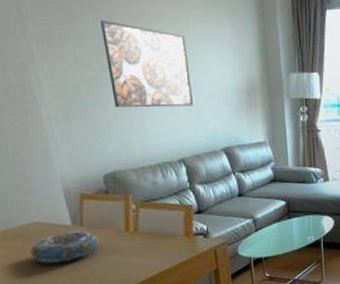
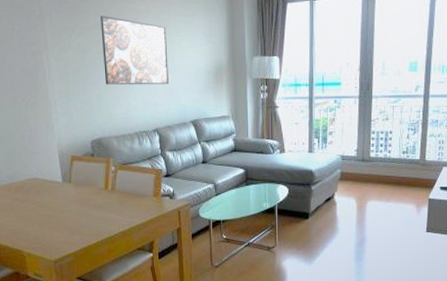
decorative bowl: present [30,231,99,263] -> none [27,187,82,213]

